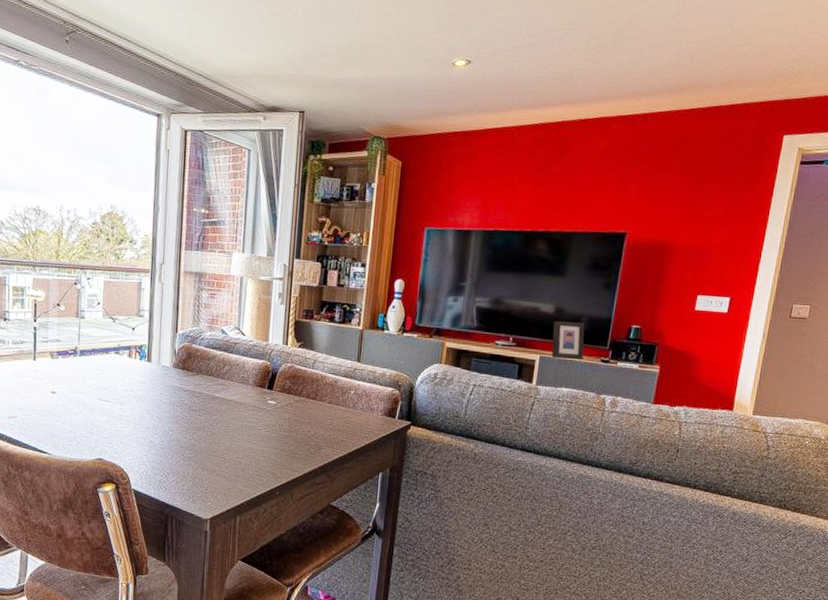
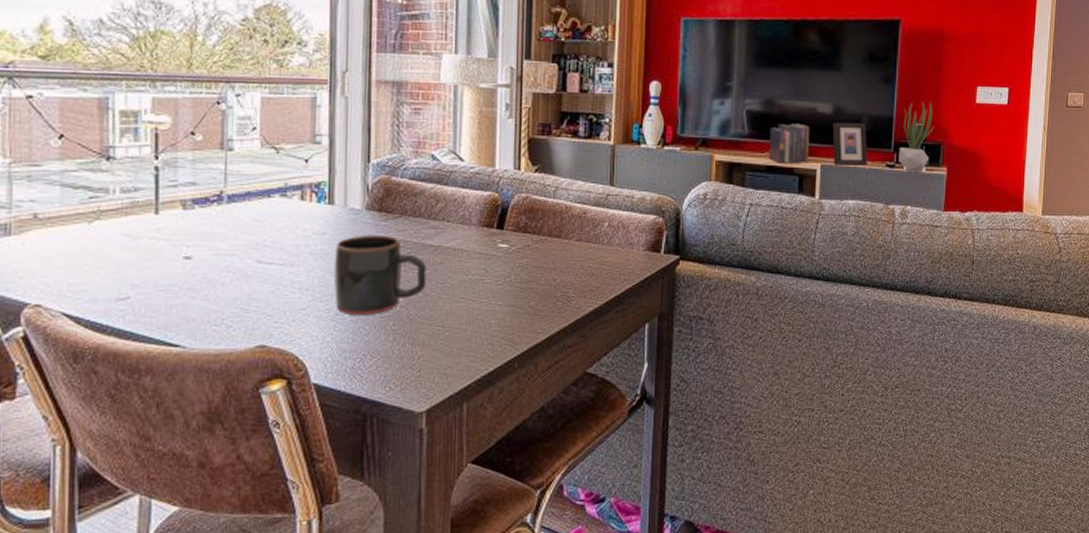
mug: none [149,386,215,445] -> present [333,234,427,316]
books: none [494,320,533,354] -> present [769,123,810,163]
potted plant: none [613,306,651,368] -> present [899,101,934,172]

